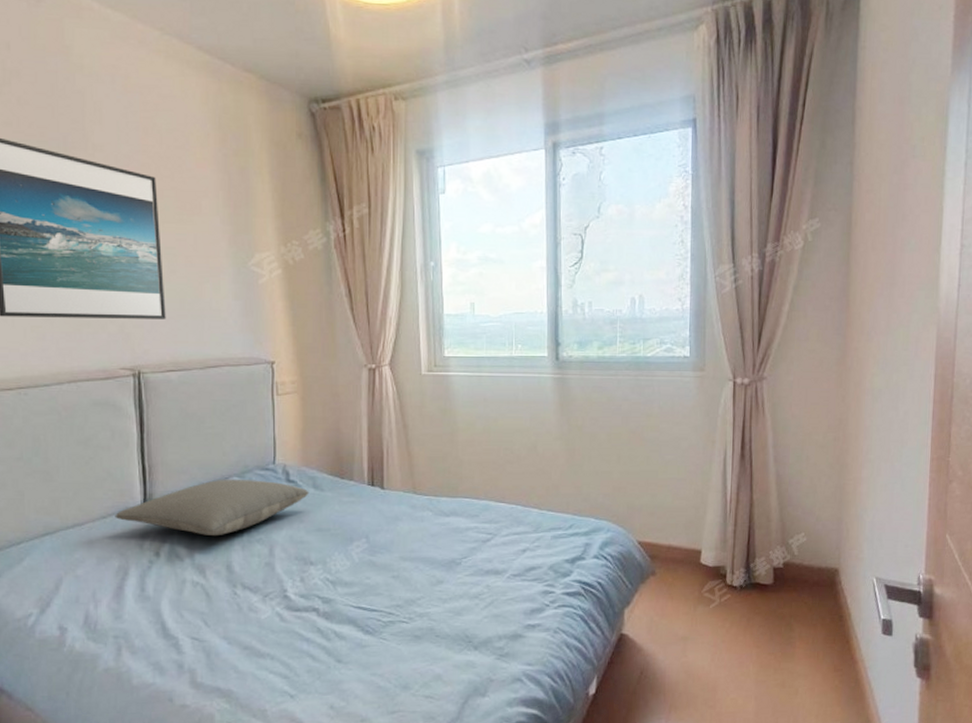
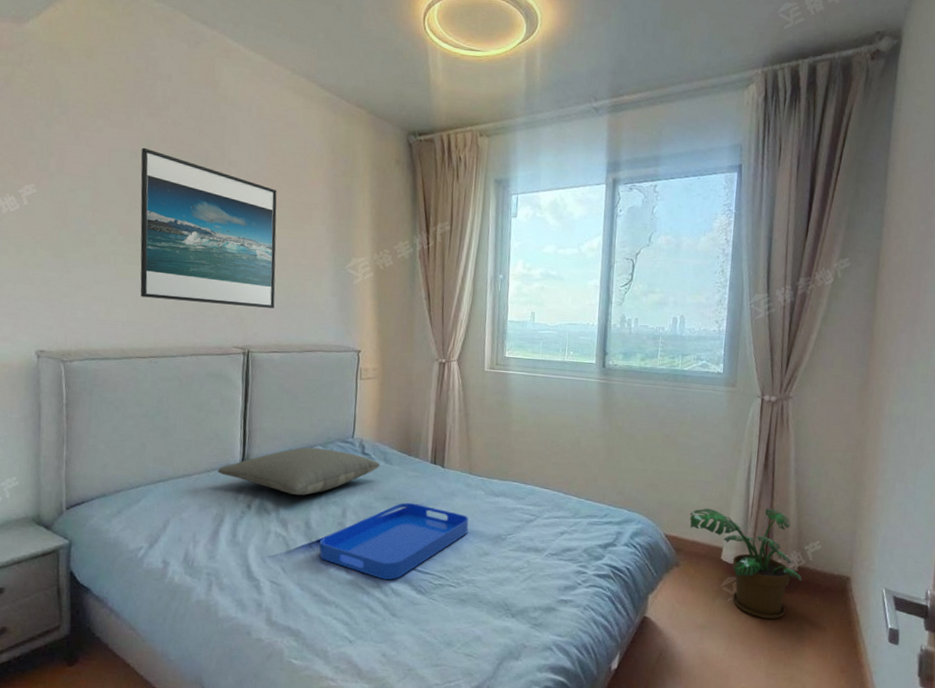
serving tray: none [245,532,417,622] -> present [319,502,469,580]
potted plant: none [663,502,788,622] -> present [689,508,802,619]

